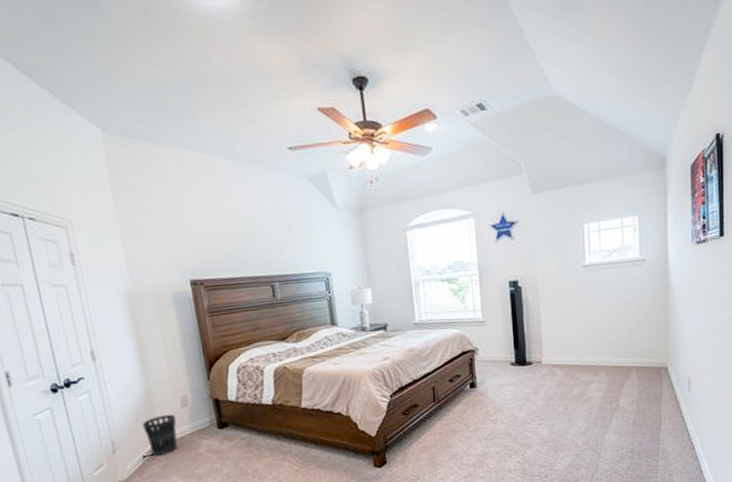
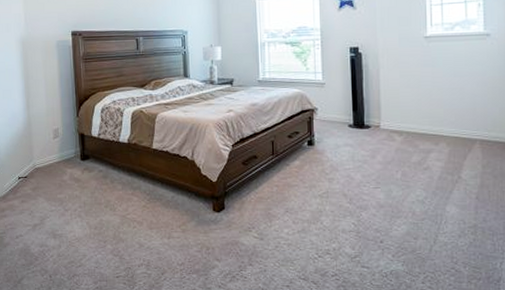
wastebasket: present [142,414,178,456] -> none [21,143,48,178]

